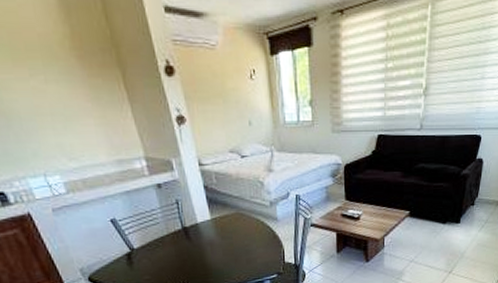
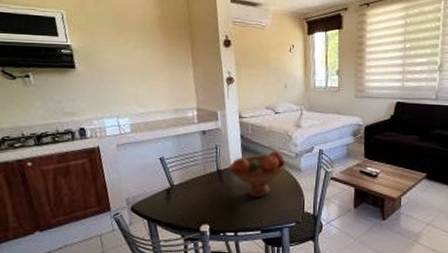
fruit bowl: none [194,201,262,253] -> present [228,151,287,198]

